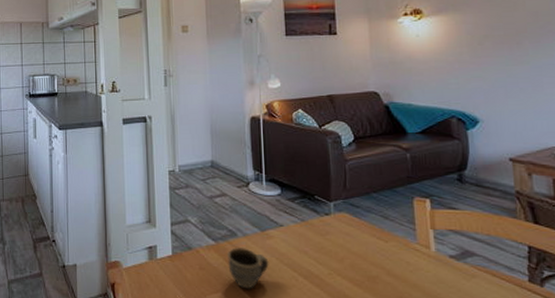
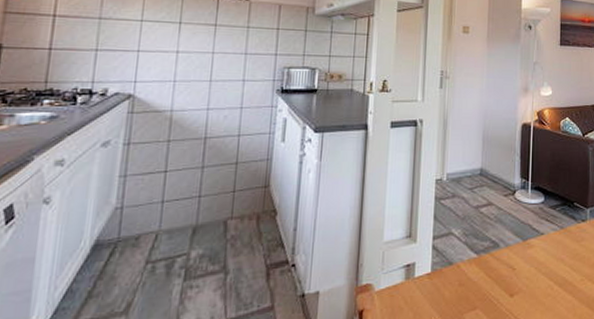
cup: present [228,248,269,289] -> none [488,259,528,303]

